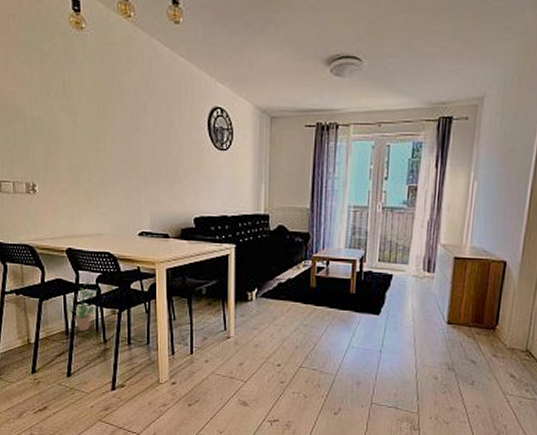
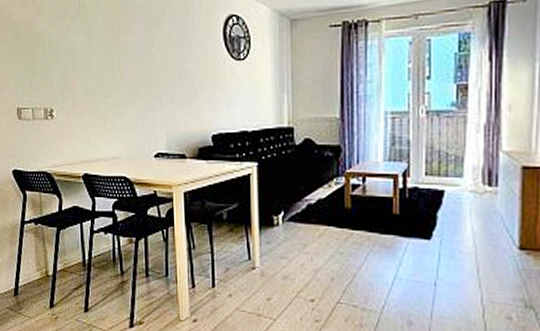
potted plant: present [66,281,98,331] -> none [83,208,114,262]

